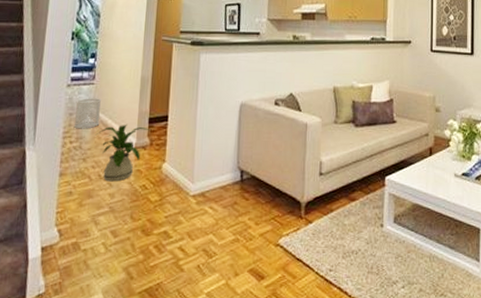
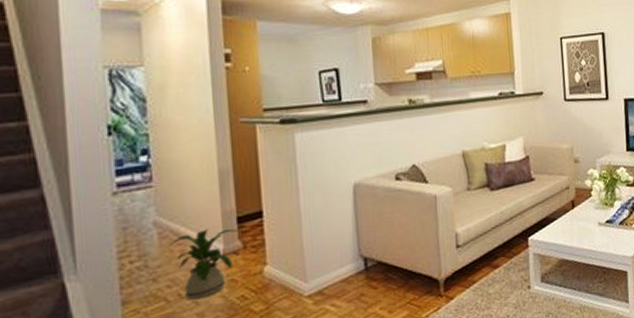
wastebasket: present [73,98,101,129] -> none [129,203,169,245]

